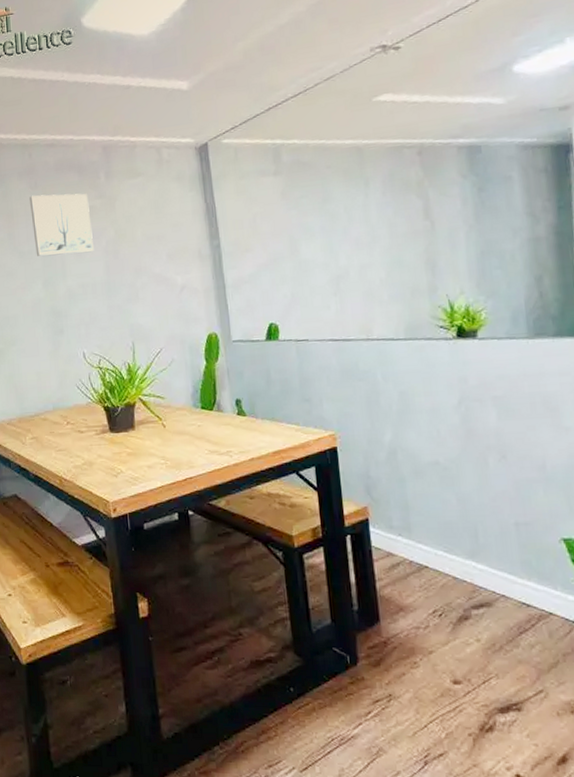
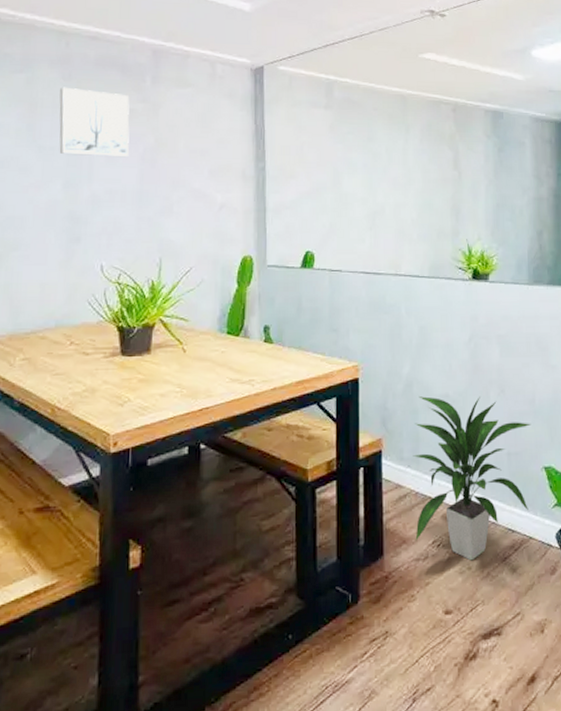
indoor plant: none [403,463,546,633] -> present [413,396,532,561]

